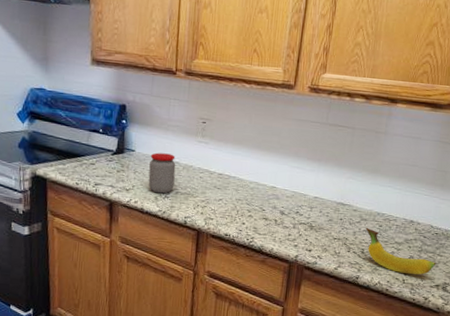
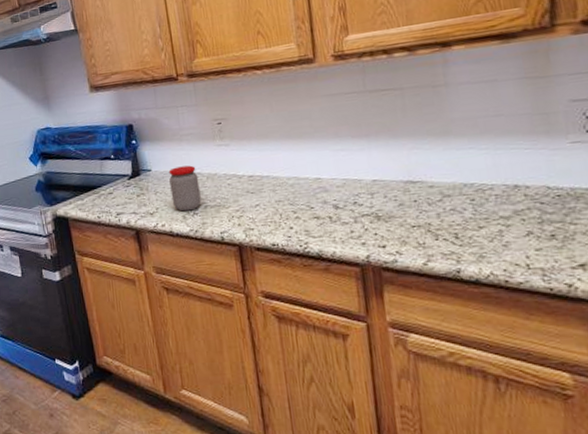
fruit: present [365,228,437,275] -> none [452,205,572,256]

